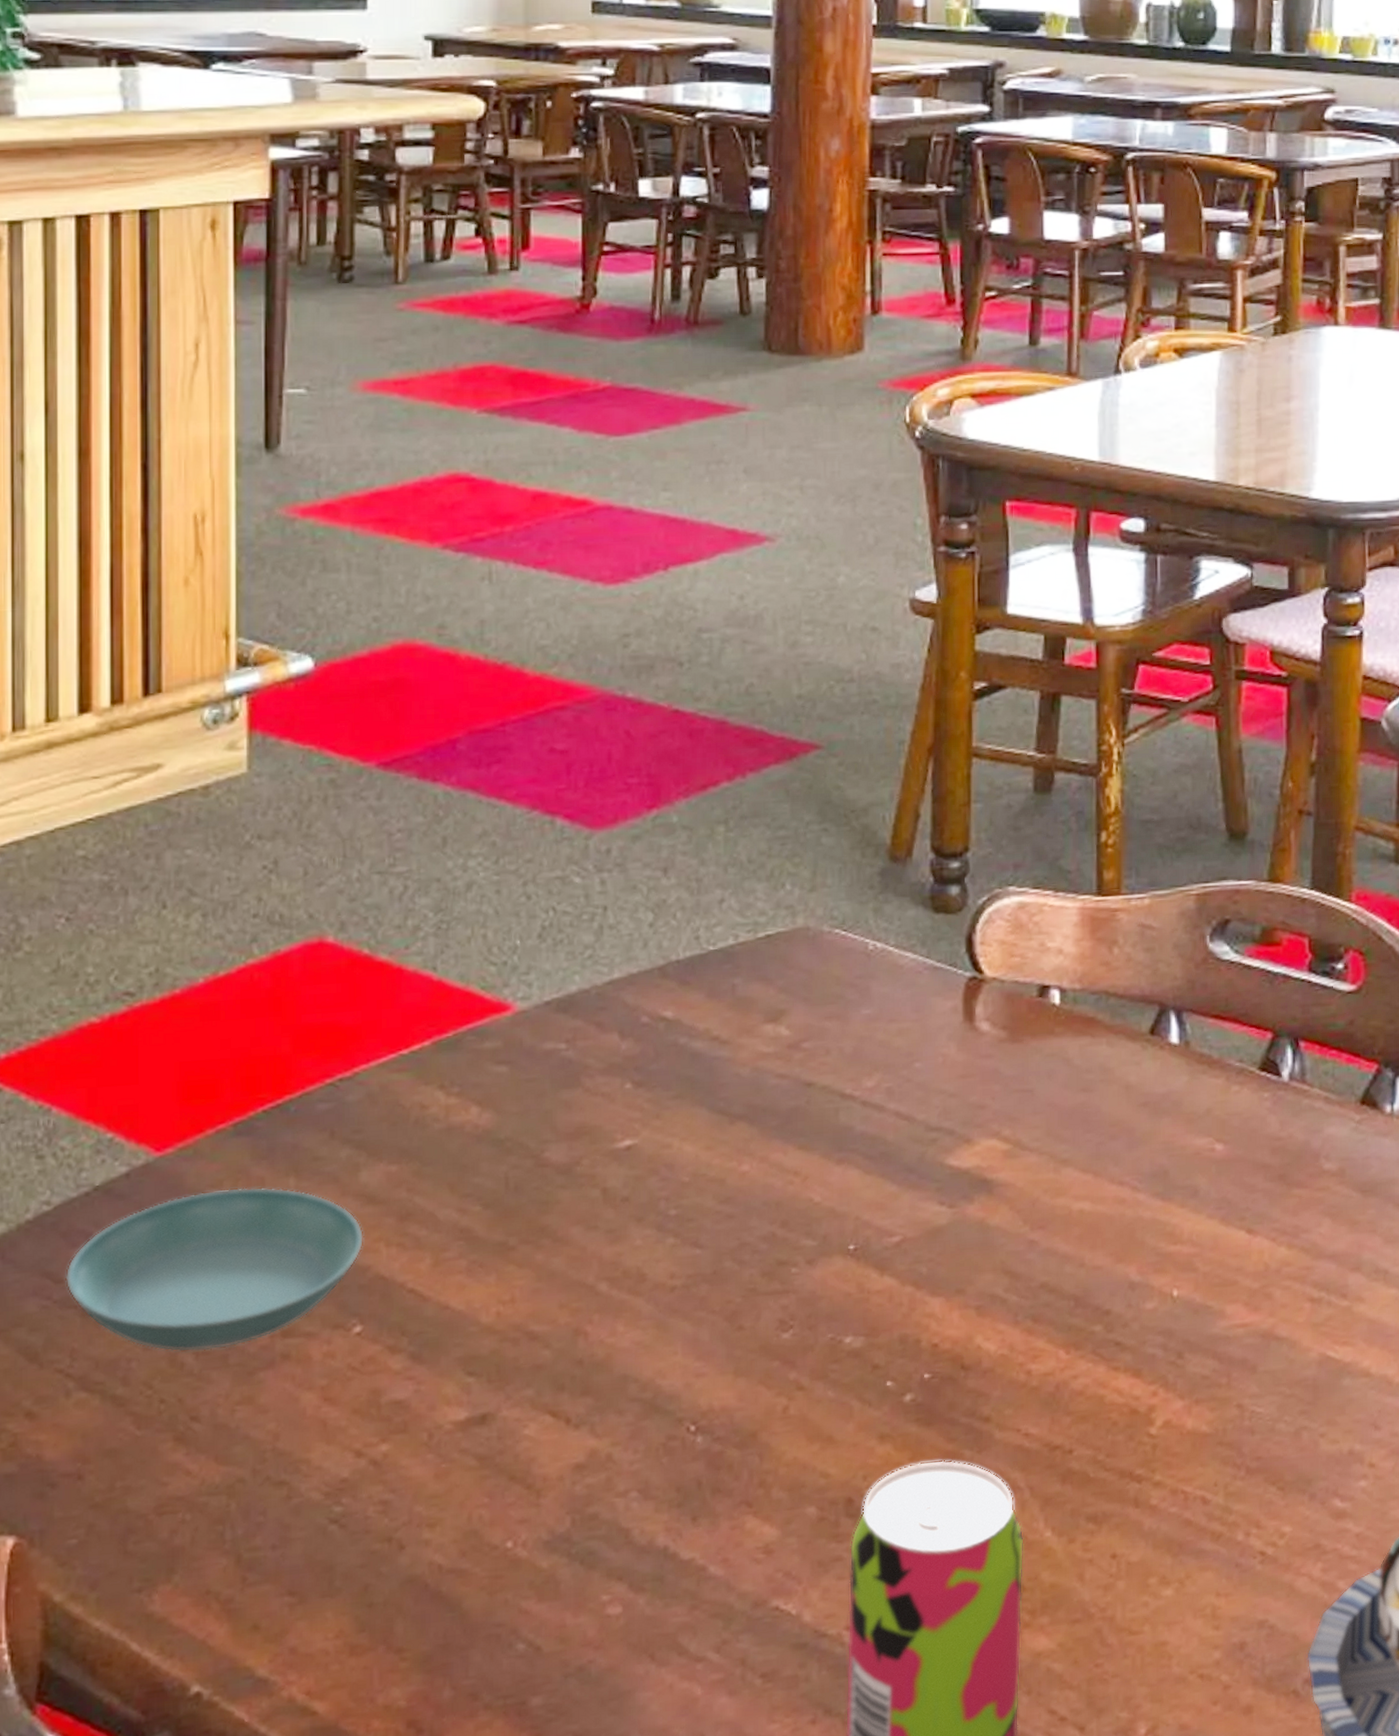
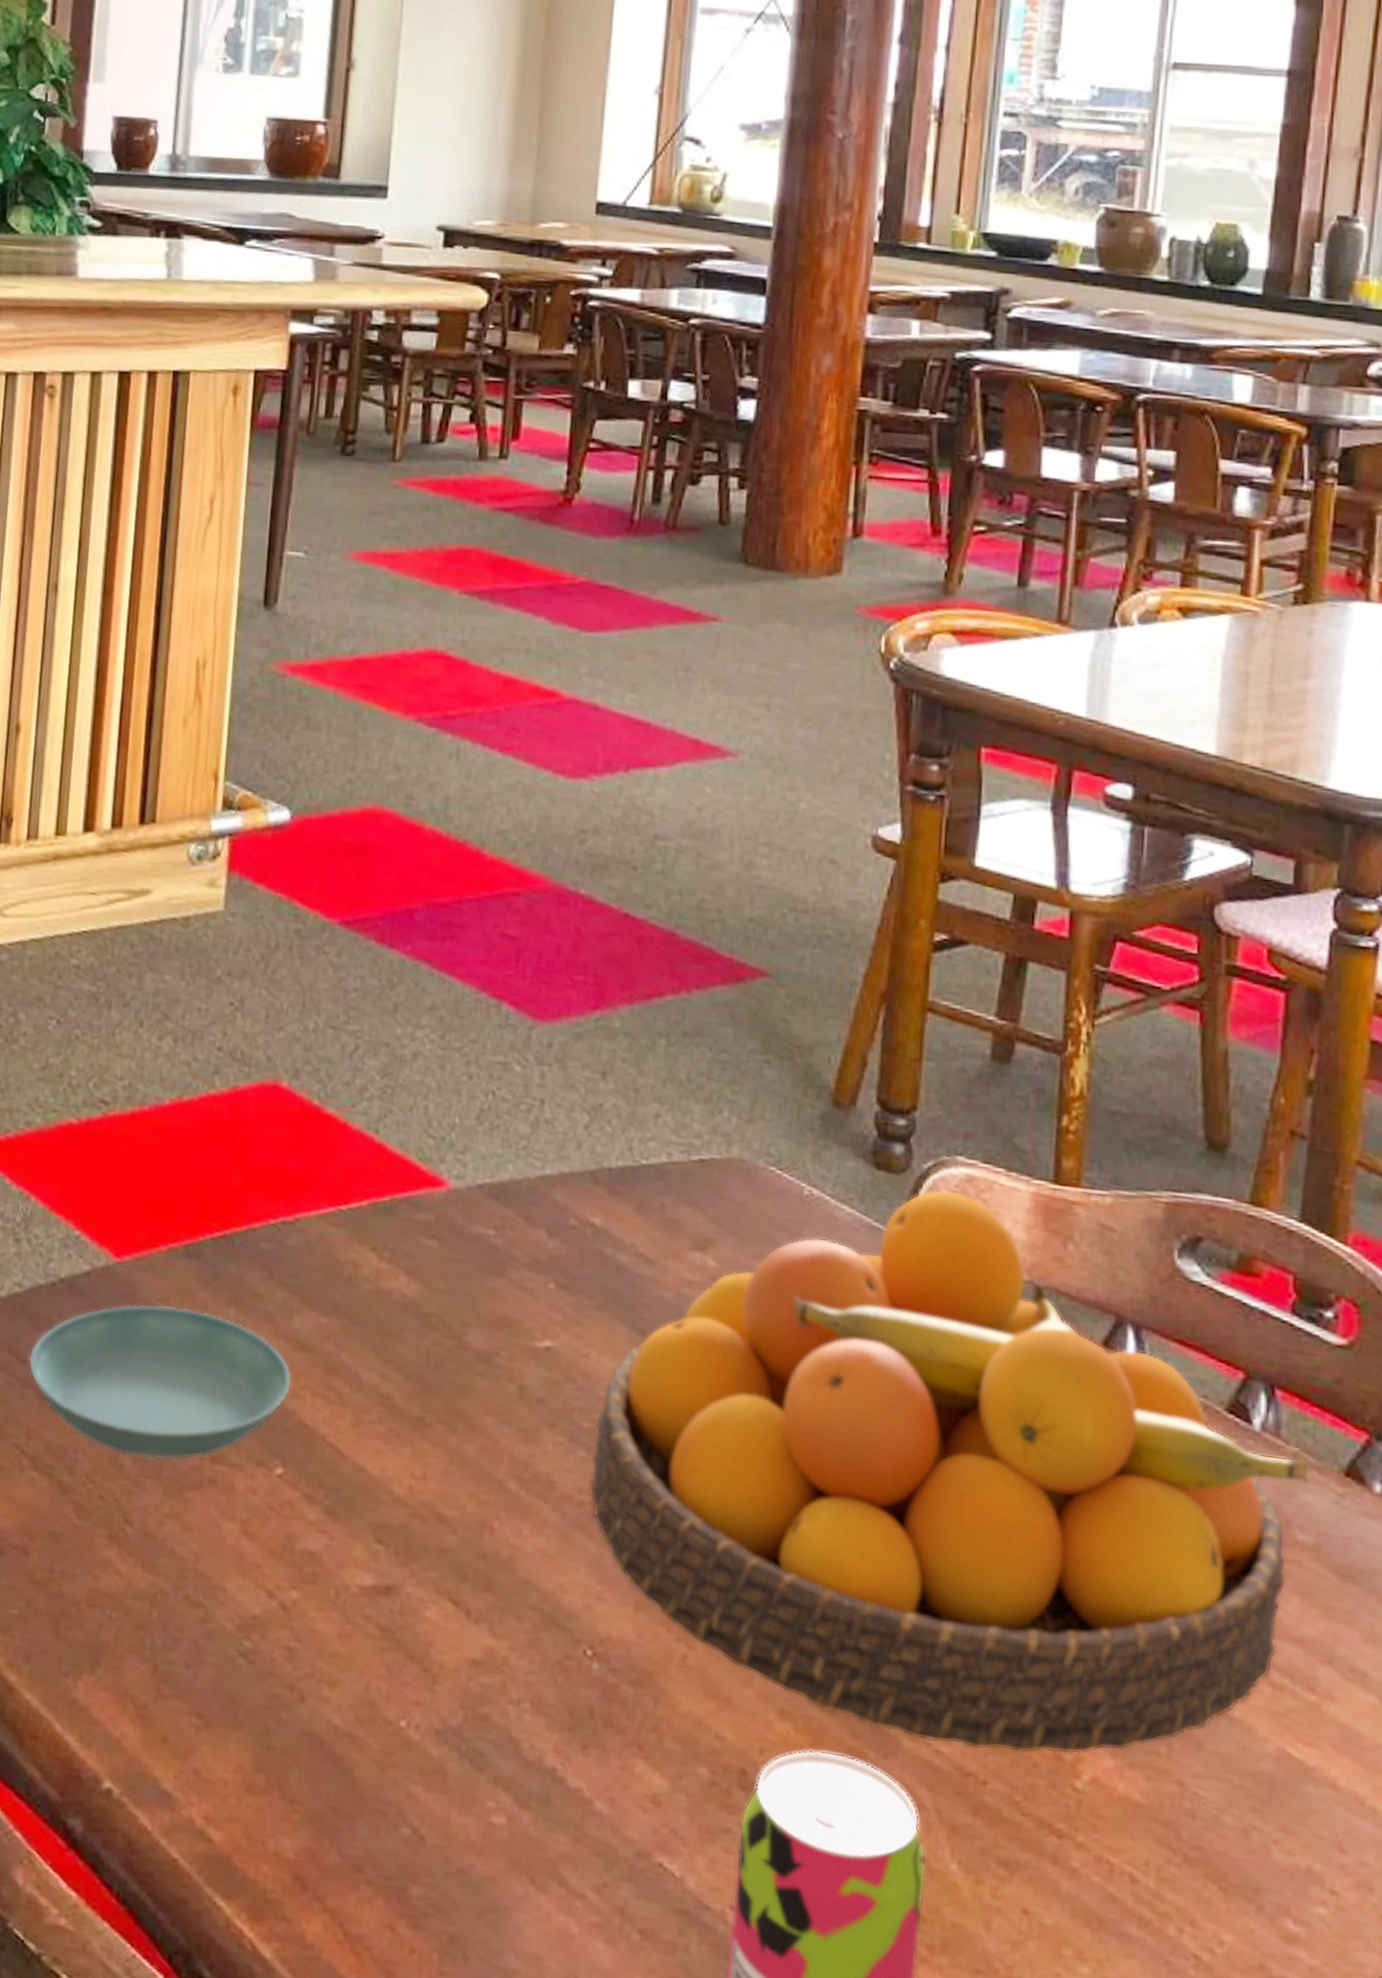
fruit bowl: none [681,920,1333,1429] -> present [589,1190,1311,1755]

